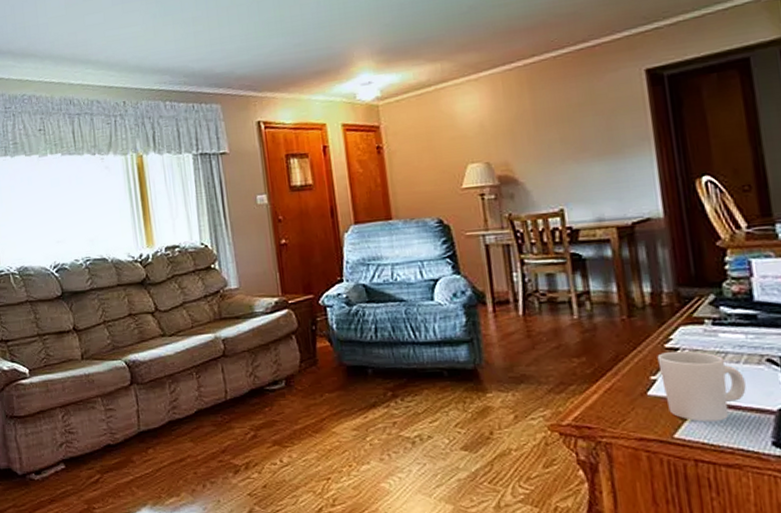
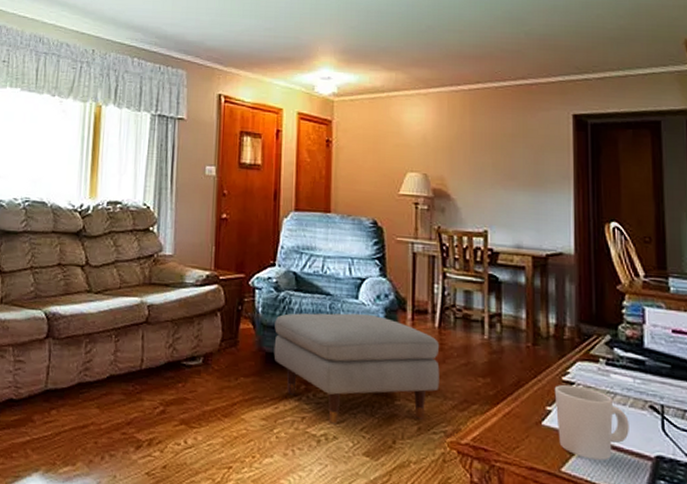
ottoman: none [351,313,532,425] -> present [273,313,440,424]

